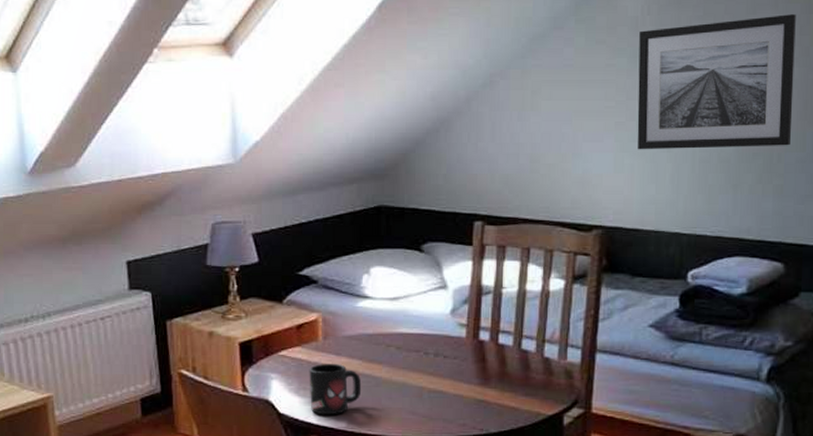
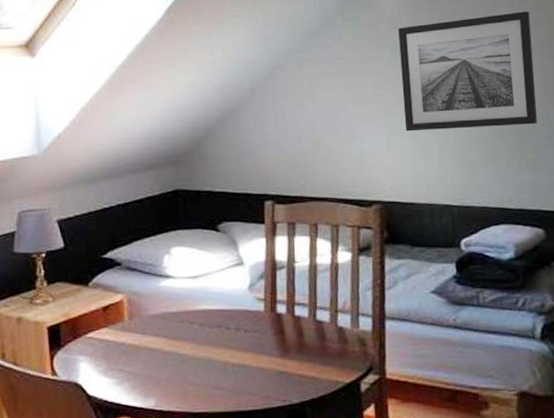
mug: present [309,363,362,415] -> none [116,342,168,395]

